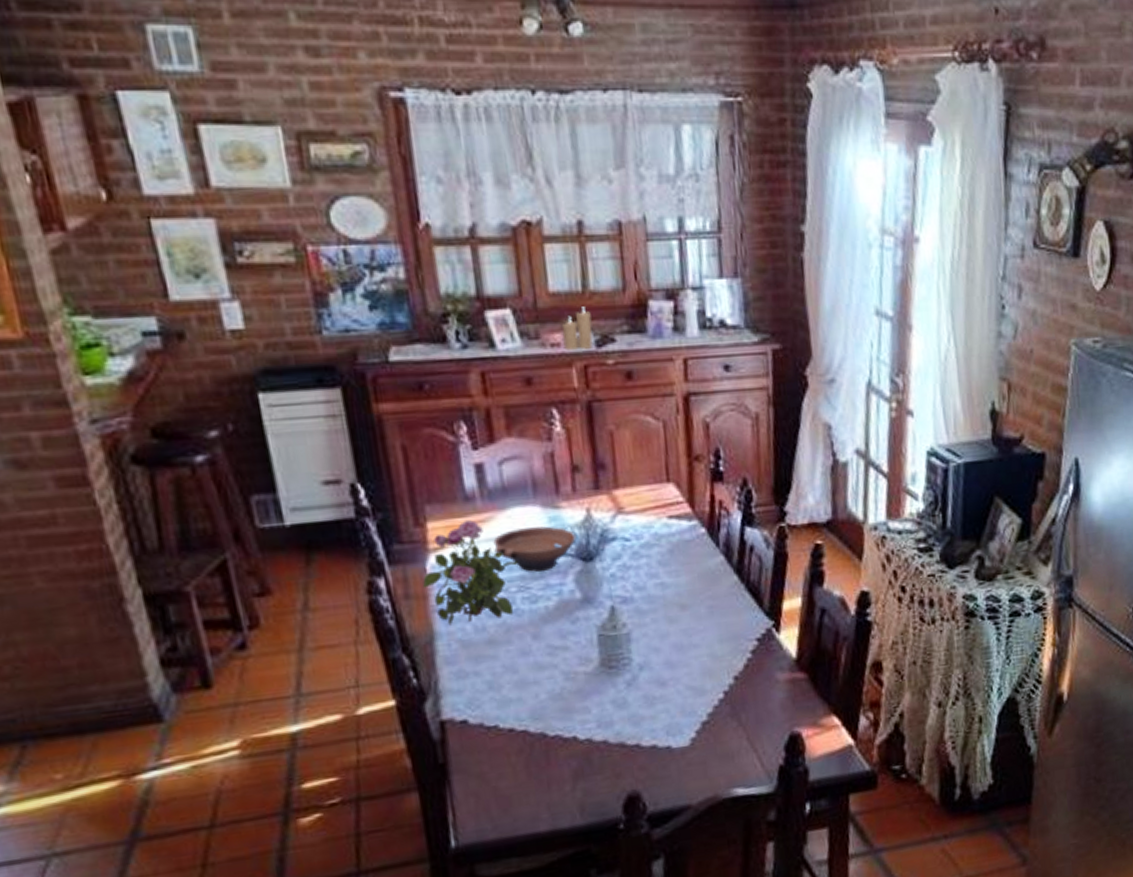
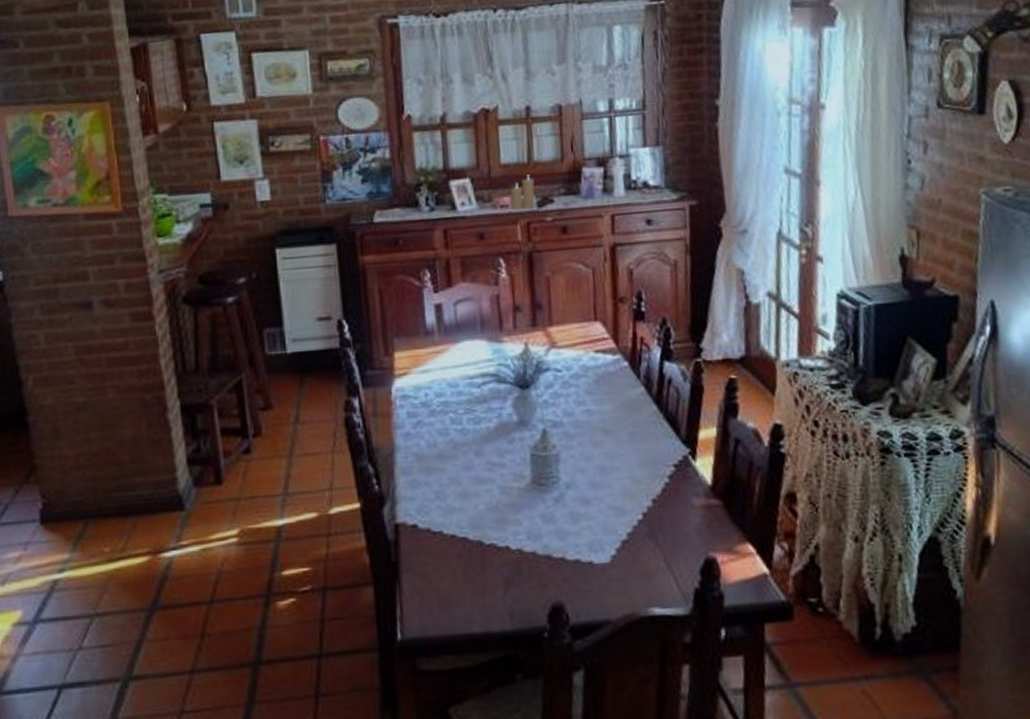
flower bouquet: present [422,520,518,626] -> none [388,351,466,441]
bowl: present [493,526,577,572] -> none [446,357,516,397]

